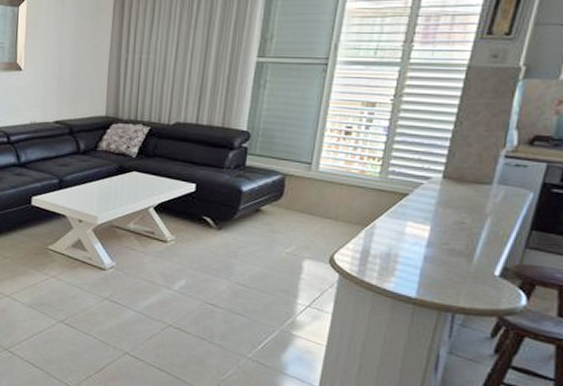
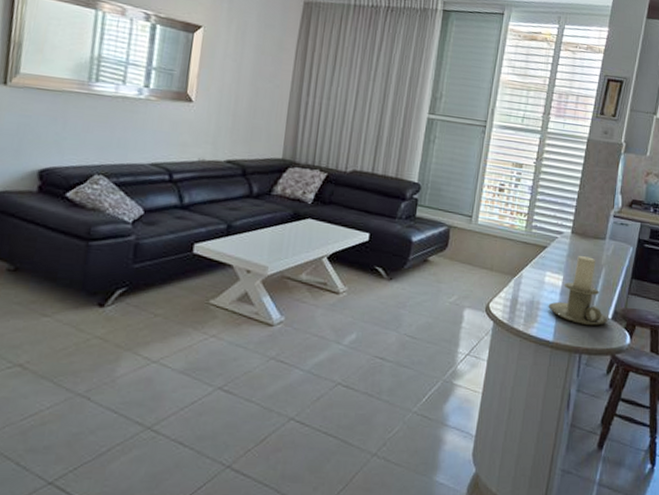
candle holder: none [409,204,494,283] -> present [548,256,608,325]

